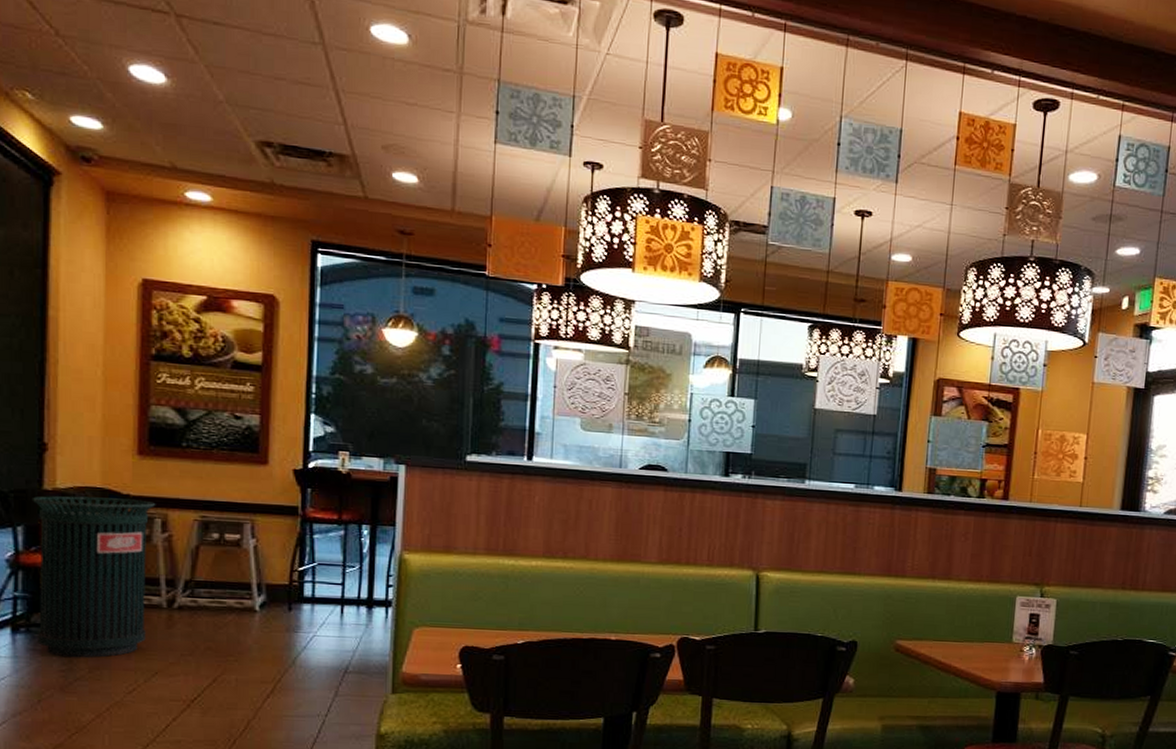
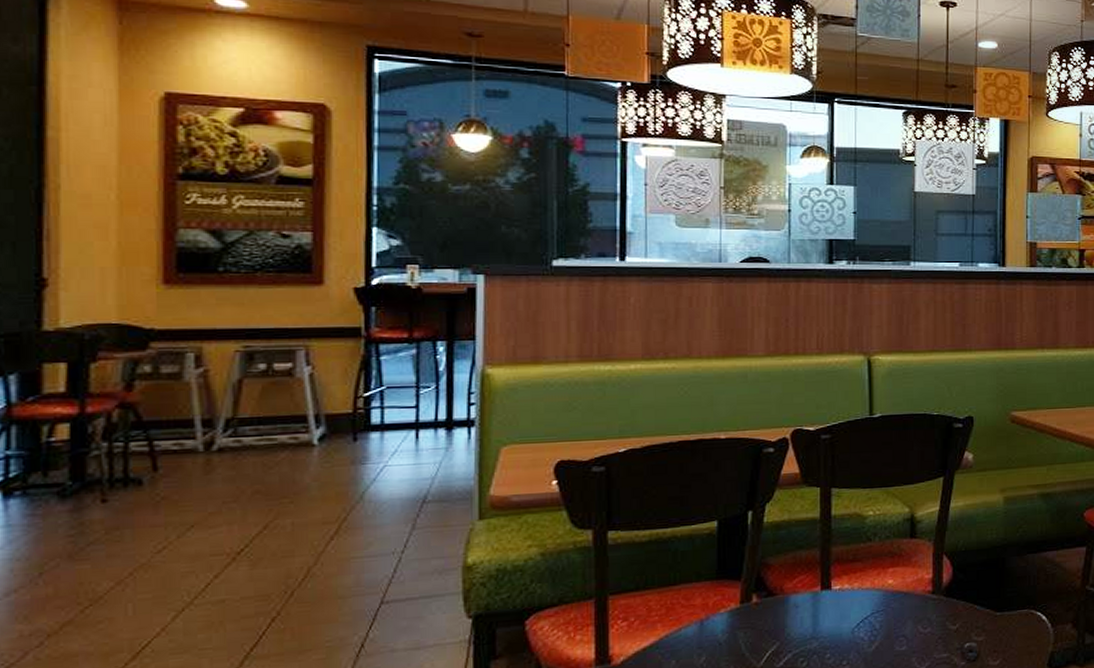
trash can: present [32,496,156,658] -> none [28,333,187,520]

